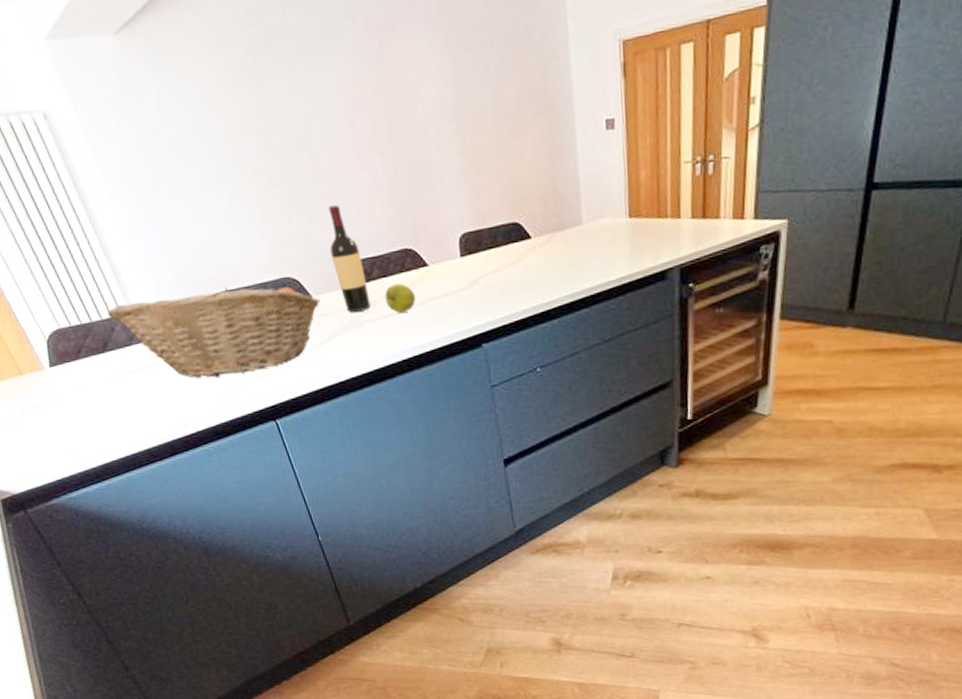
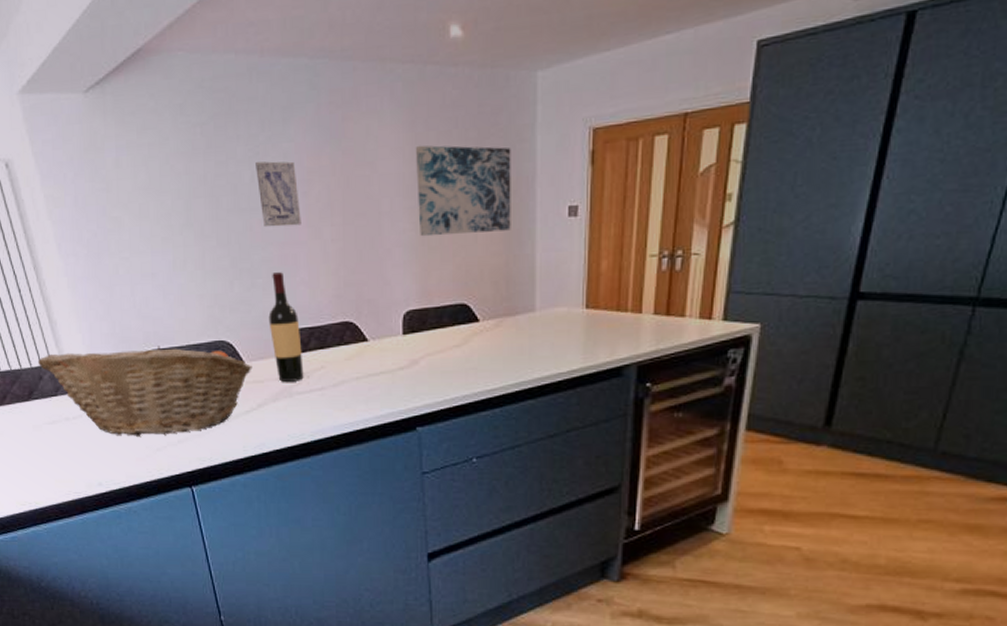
wall art: none [299,93,352,162] -> present [256,161,301,228]
apple: present [384,283,416,313] -> none [319,356,352,387]
wall art: none [454,65,553,160] -> present [415,145,511,237]

